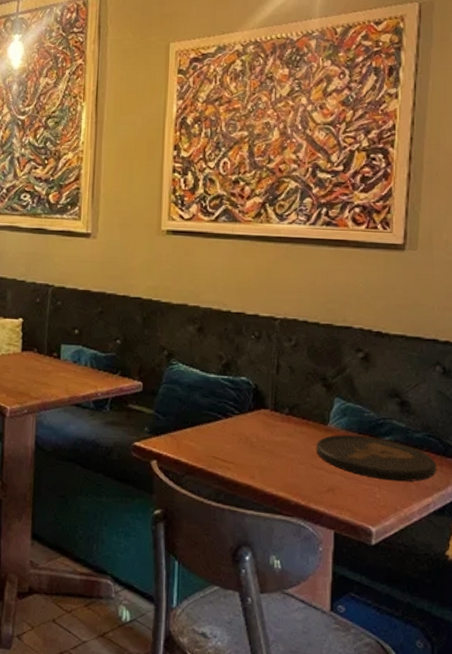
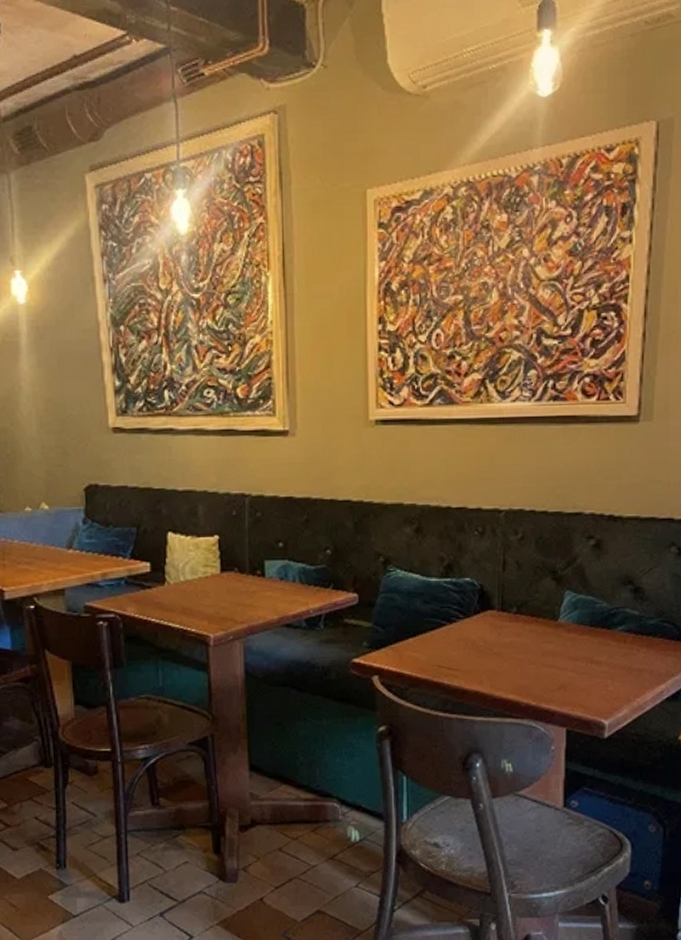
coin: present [316,434,437,482] -> none [546,628,671,672]

